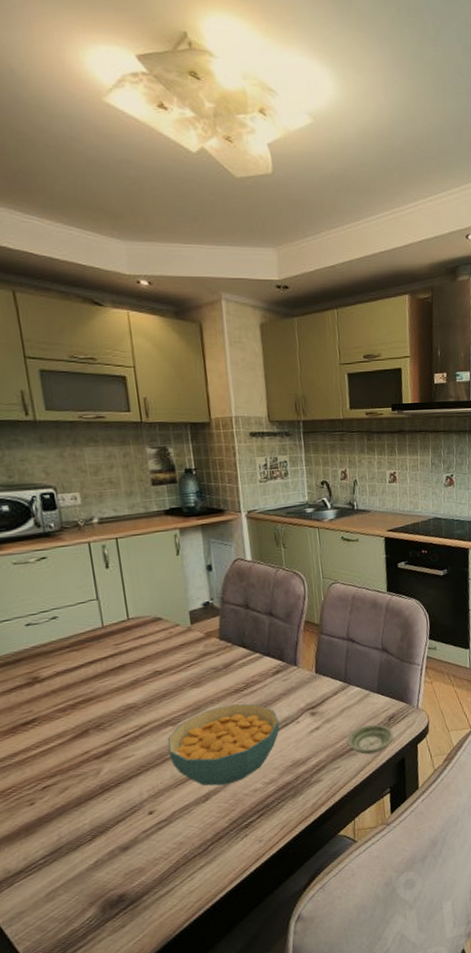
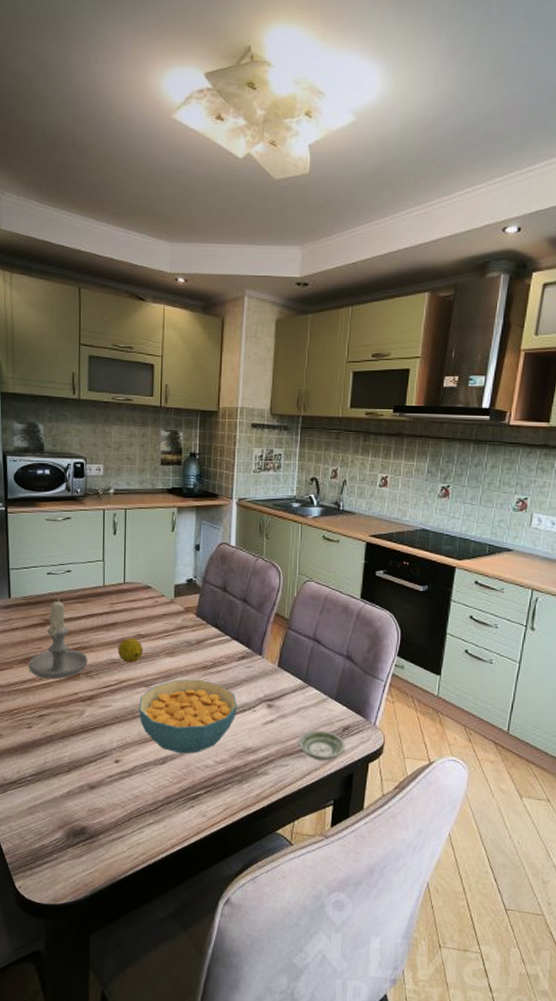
candle: none [17,650,97,746] -> present [28,598,88,680]
fruit: none [131,677,163,705] -> present [117,638,143,663]

